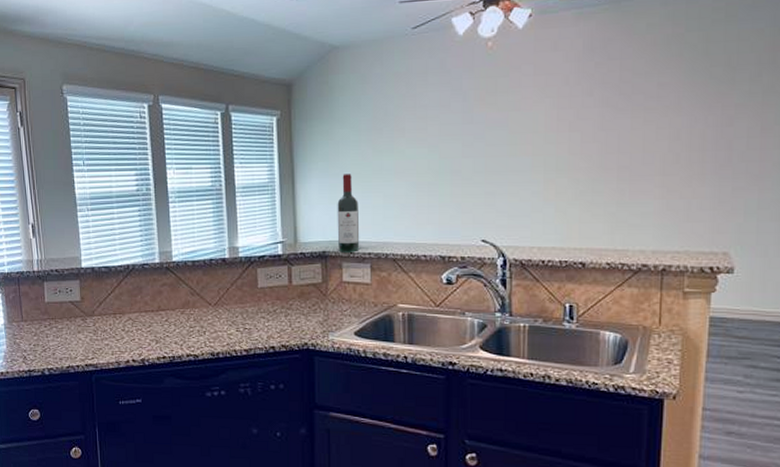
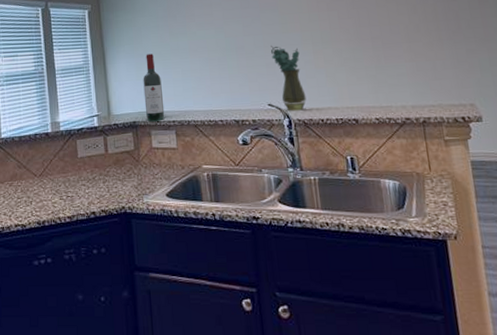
vase: none [492,170,528,249] -> present [270,45,307,111]

